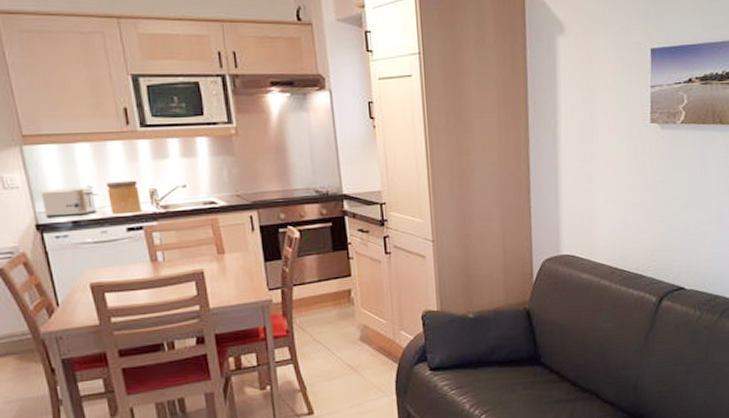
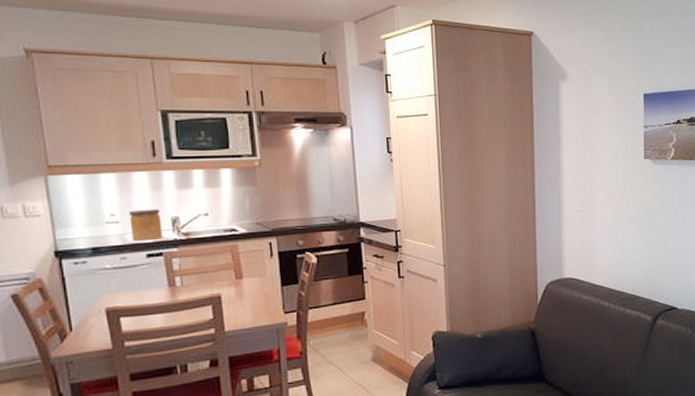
toaster: present [40,186,97,218] -> none [62,215,117,245]

